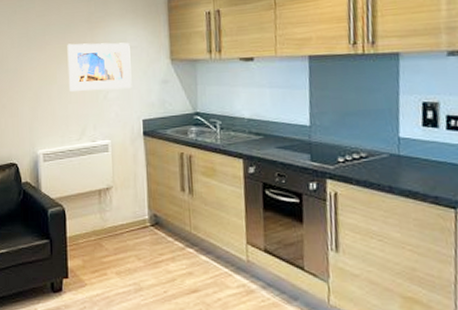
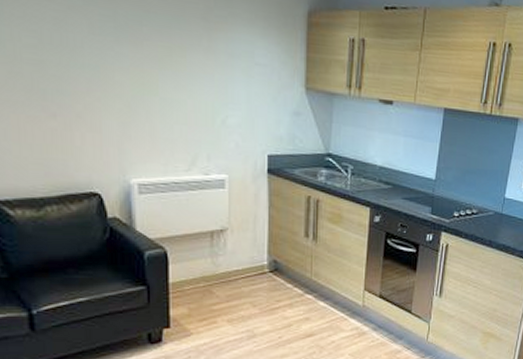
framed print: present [67,42,132,91] -> none [174,44,258,116]

